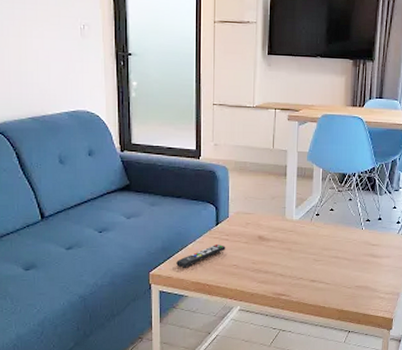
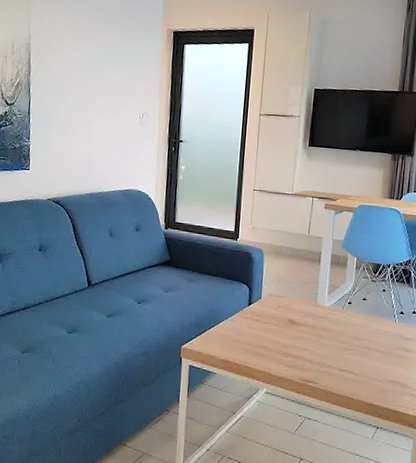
remote control: present [176,243,226,268] -> none [207,323,256,345]

